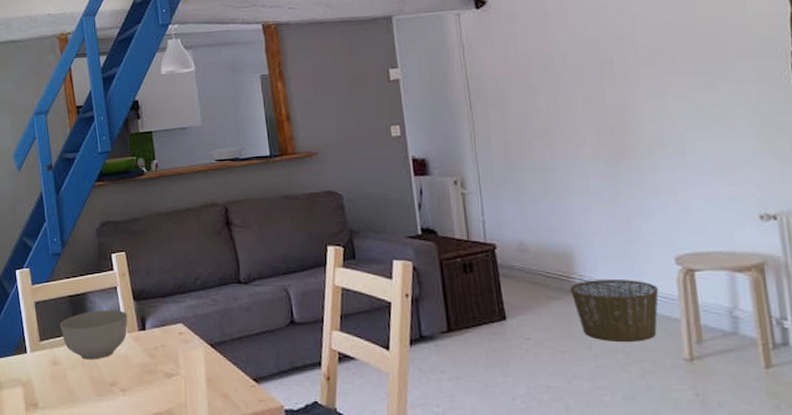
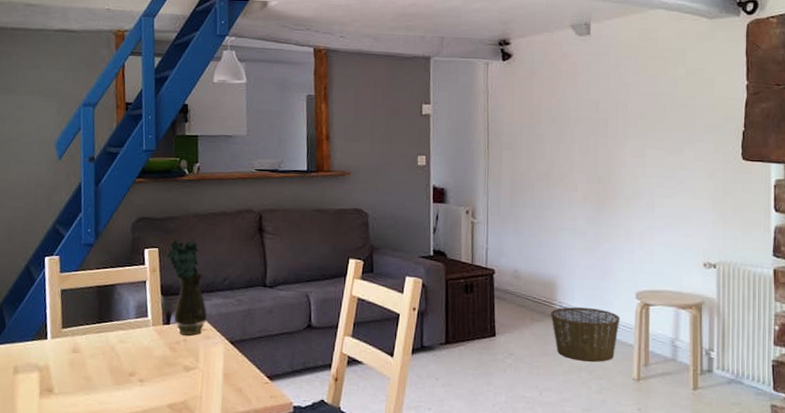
bowl: present [59,310,128,360] -> none [84,302,153,350]
vase: none [135,237,182,340] -> present [167,236,207,336]

